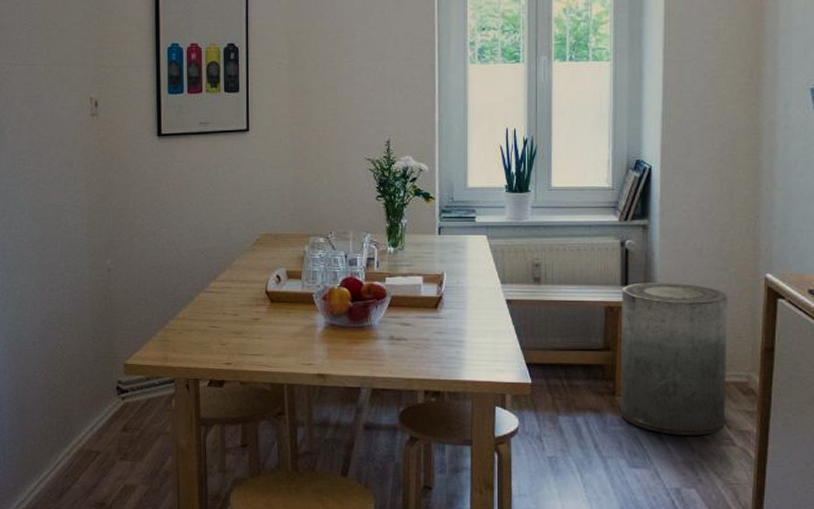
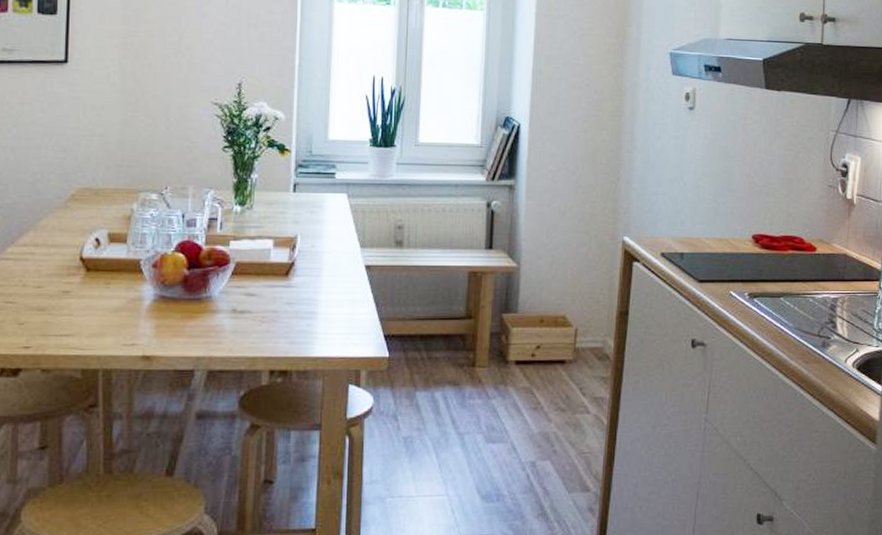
trash can: present [620,283,727,436] -> none [480,246,587,405]

